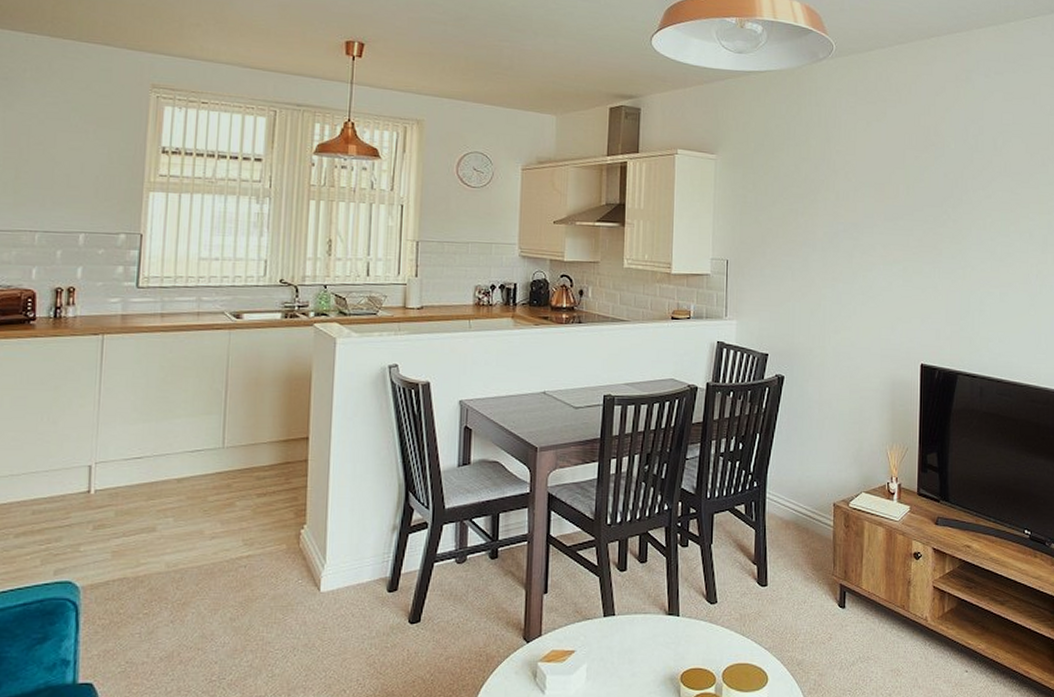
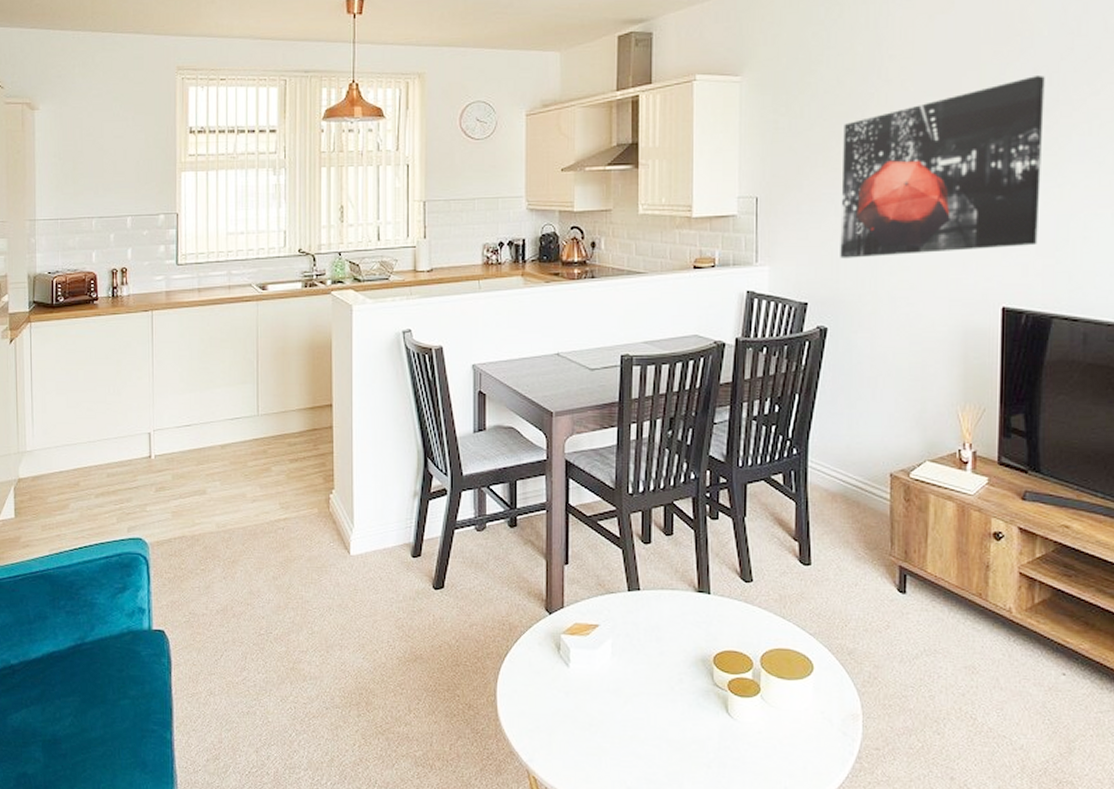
wall art: none [795,179,952,318] -> present [840,76,1045,258]

